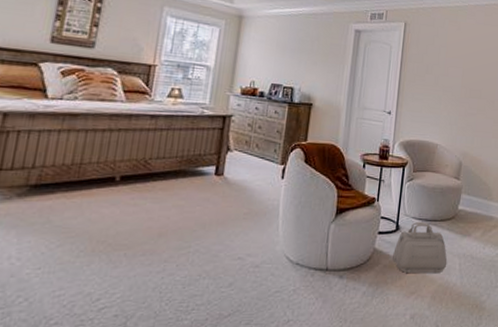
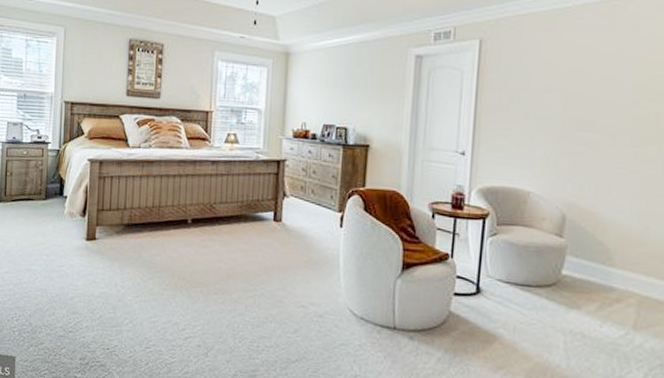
handbag: present [392,221,448,274] -> none [473,285,547,350]

